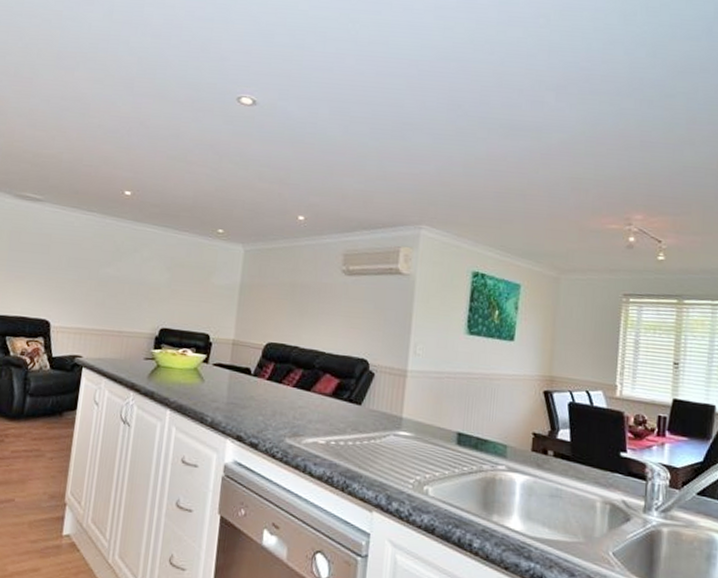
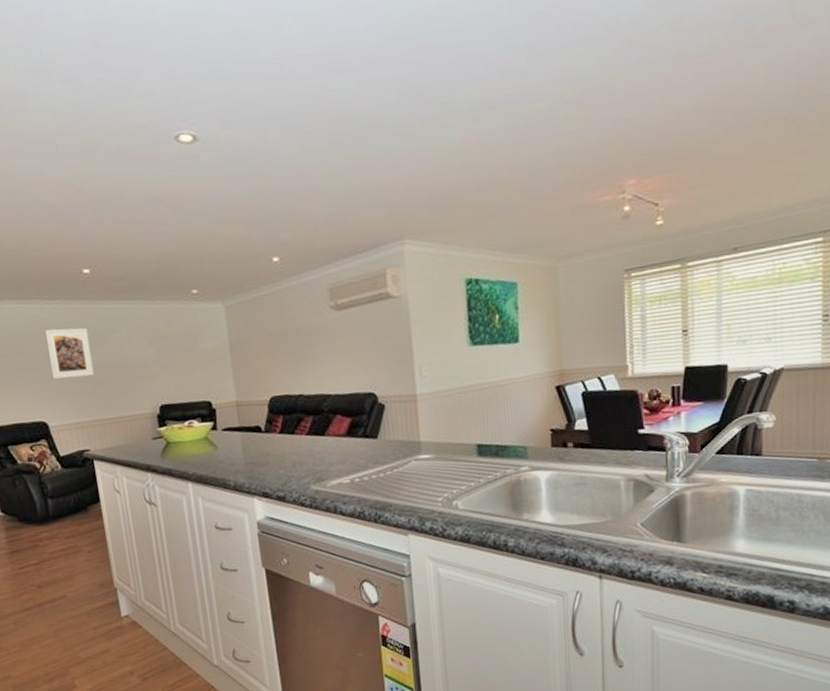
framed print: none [68,236,114,287] -> present [45,327,95,380]

